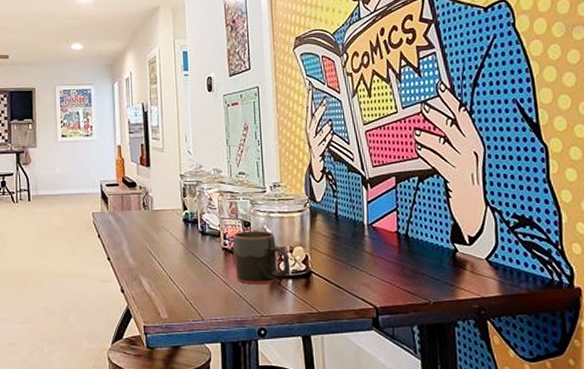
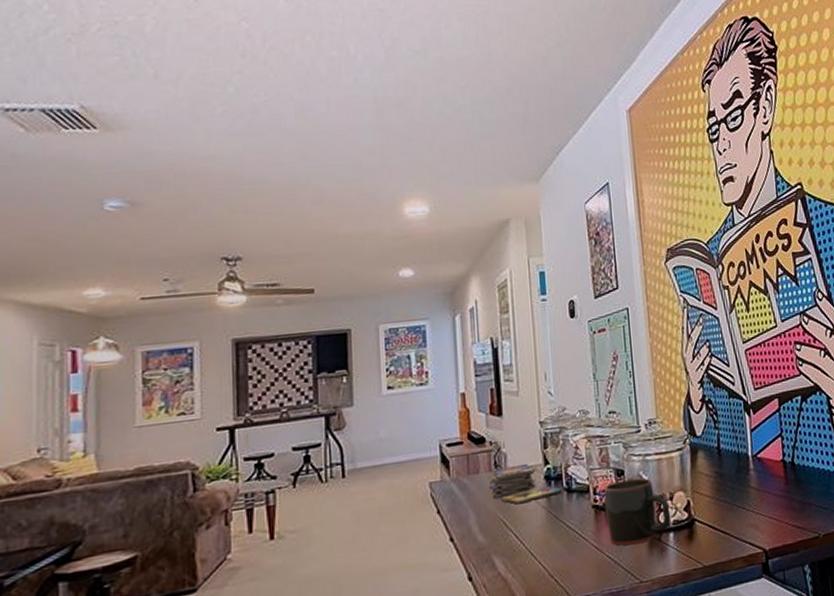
comic book: none [139,207,198,239] -> present [489,463,562,505]

